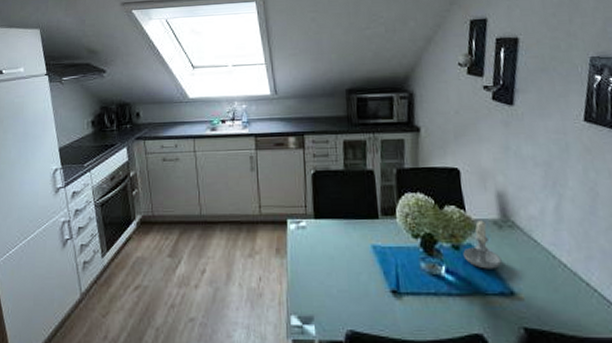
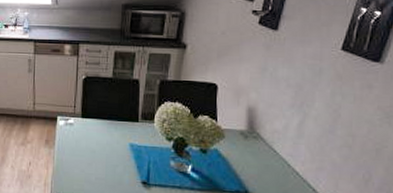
candle: present [463,220,502,269] -> none [209,130,242,172]

